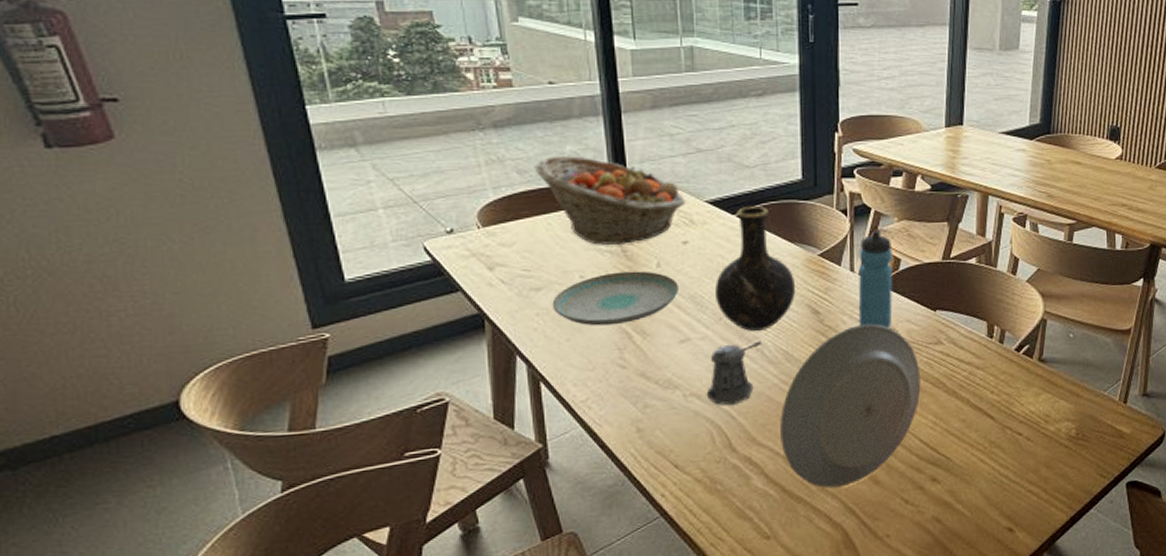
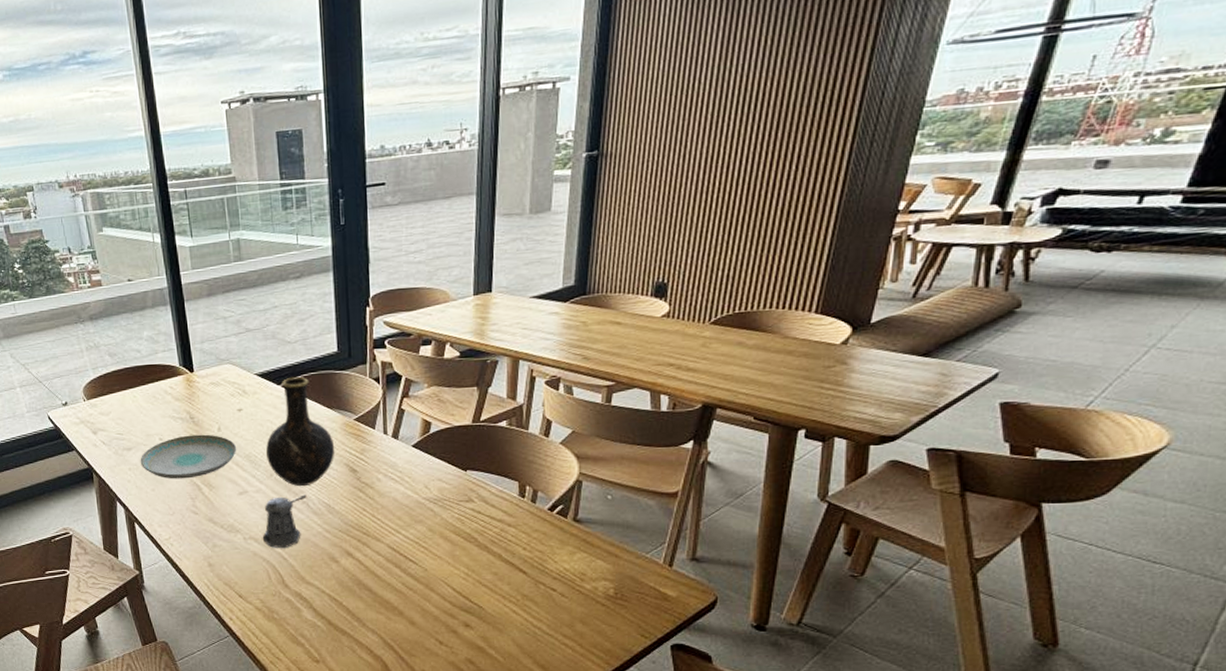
fruit basket: present [534,156,685,246] -> none [121,340,239,414]
plate: present [780,323,921,489] -> none [325,482,453,625]
water bottle: present [858,230,893,329] -> none [391,396,424,486]

